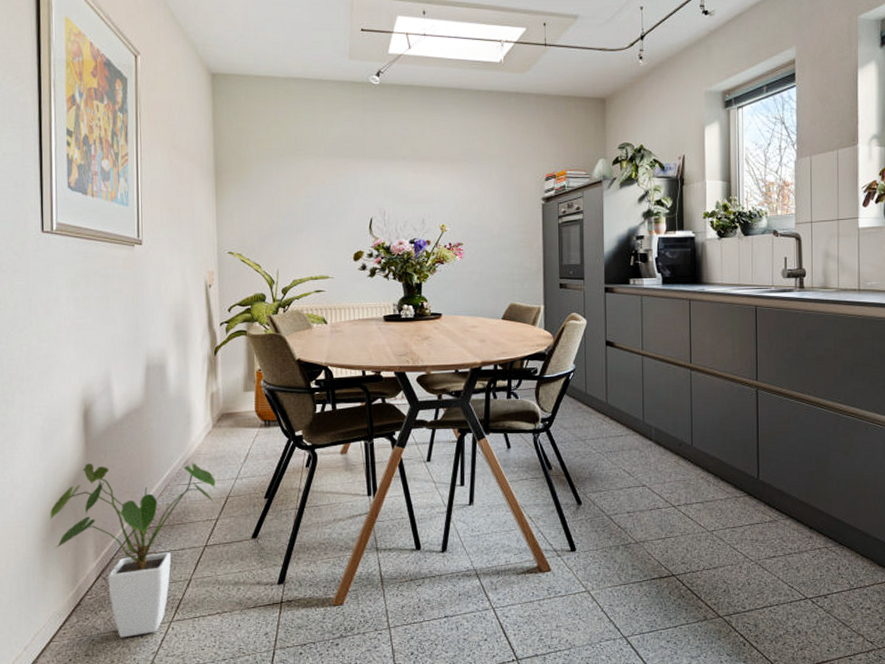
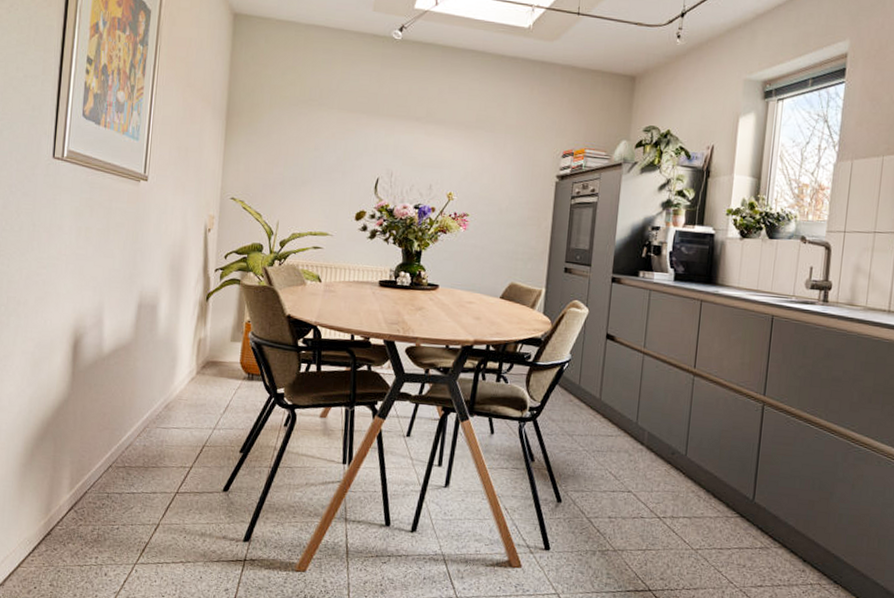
house plant: present [49,463,216,638] -> none [30,394,194,573]

